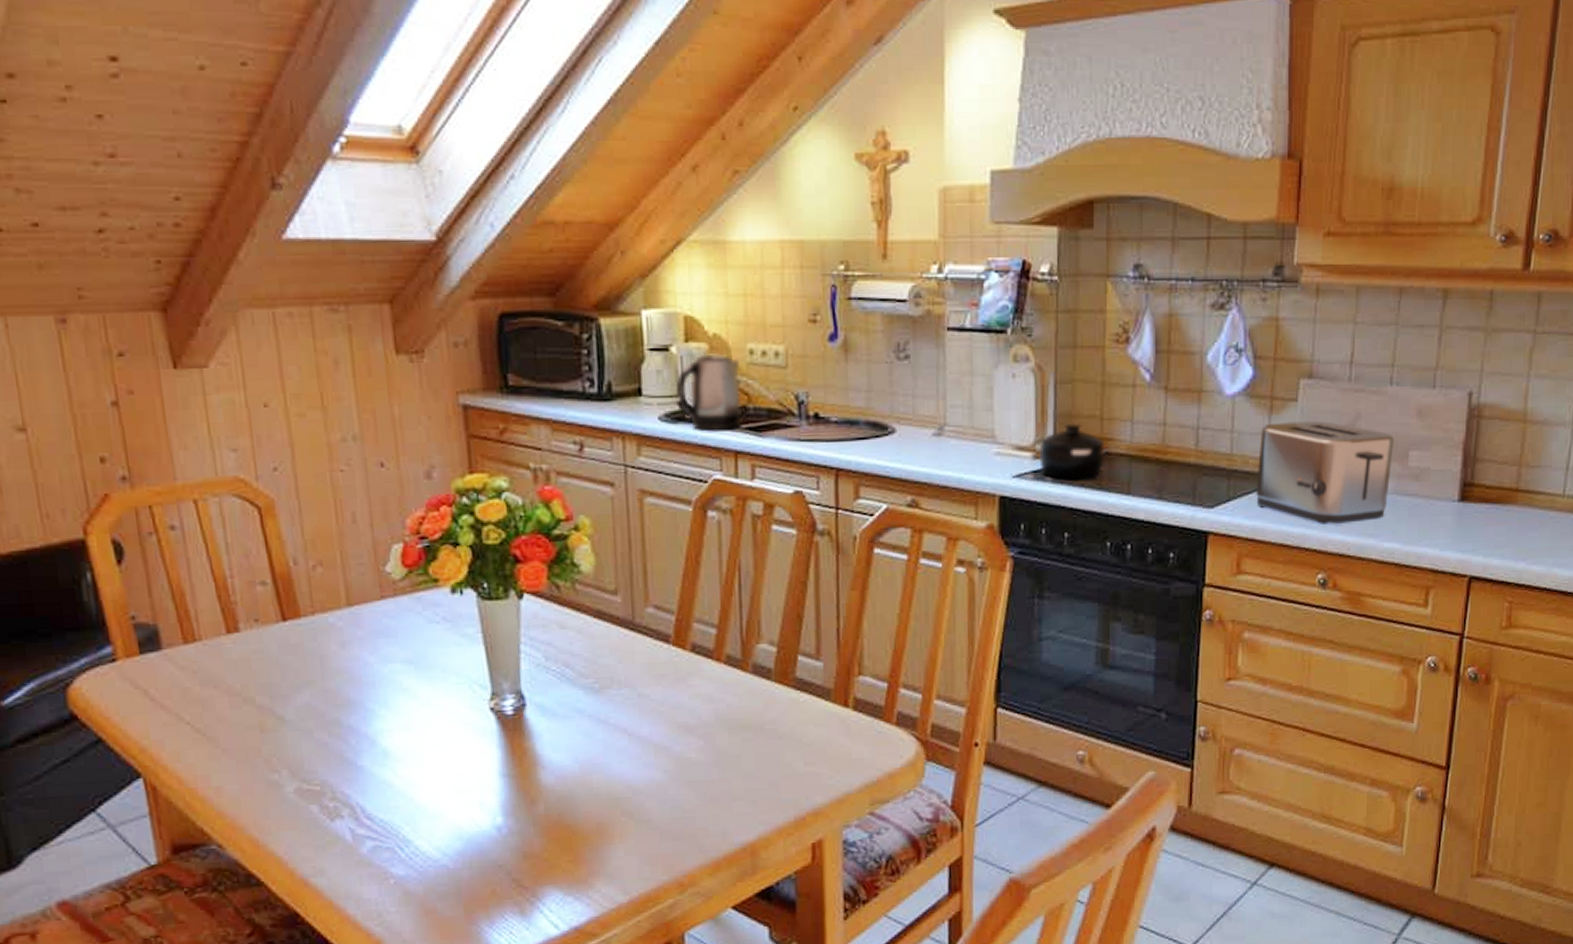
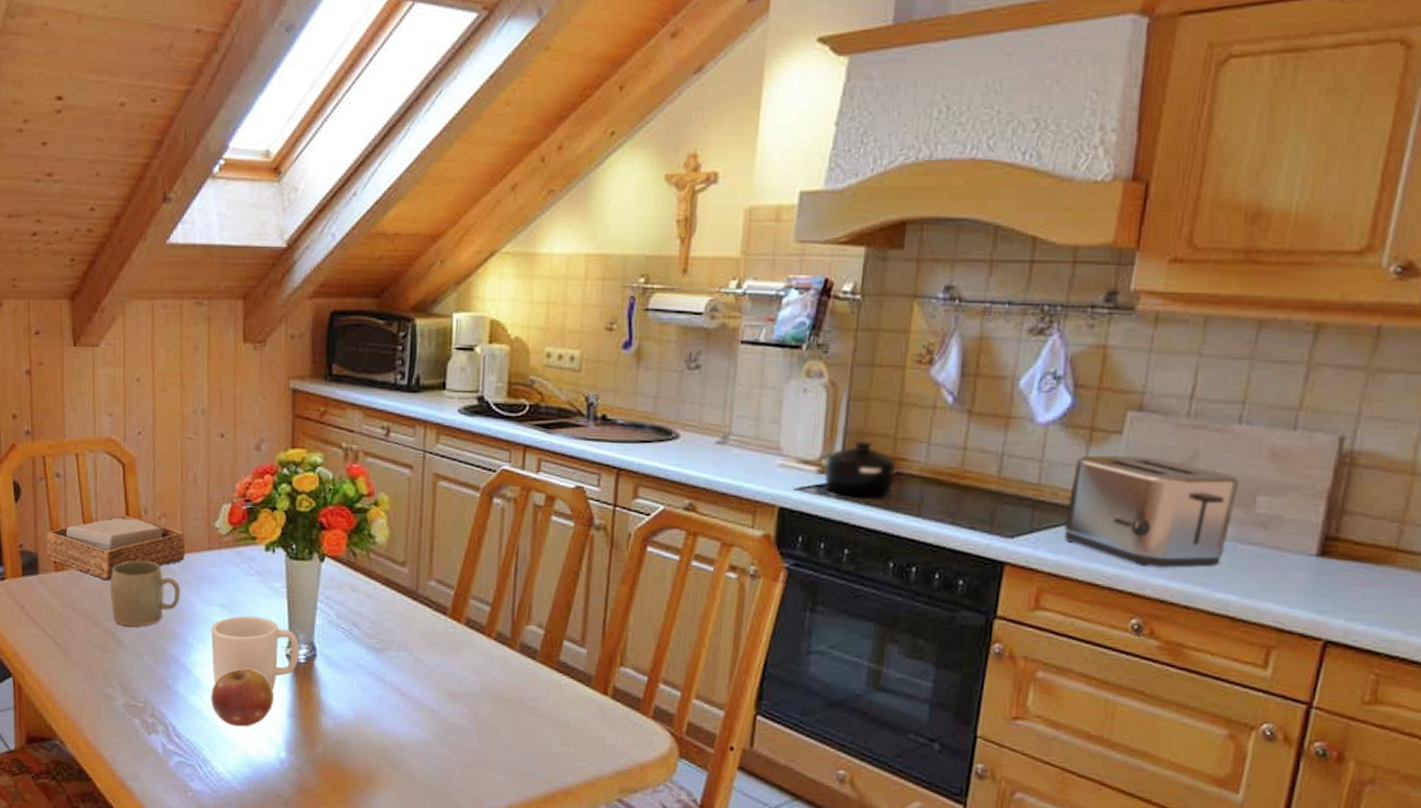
napkin holder: none [166,568,353,648] -> present [46,515,186,581]
mug: none [259,620,353,699] -> present [110,560,181,627]
mug: none [395,669,507,751] -> present [211,616,300,690]
fruit: none [403,728,481,797] -> present [211,668,273,727]
kettle: present [676,353,742,430] -> none [477,355,537,425]

